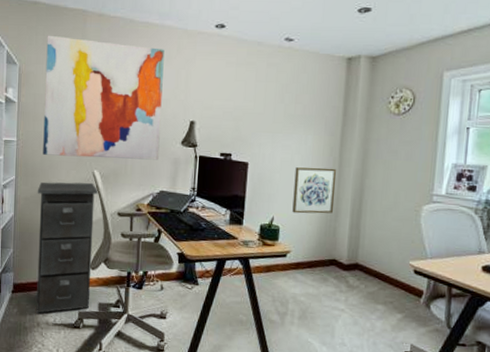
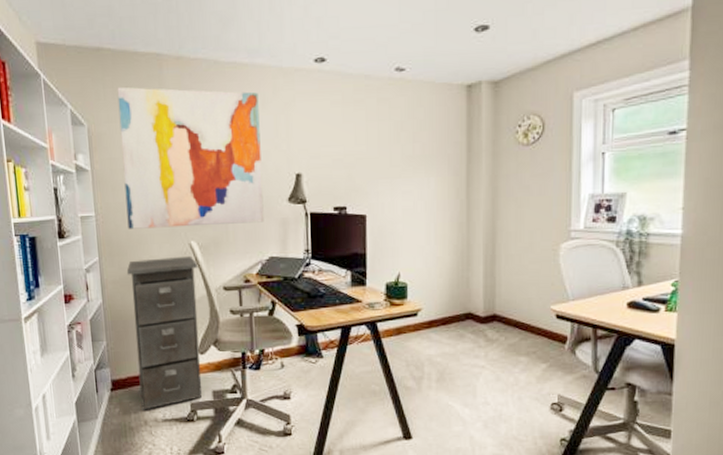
wall art: present [292,167,337,214] -> none [419,212,465,267]

